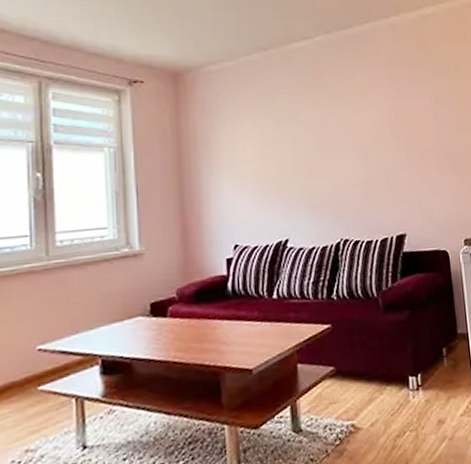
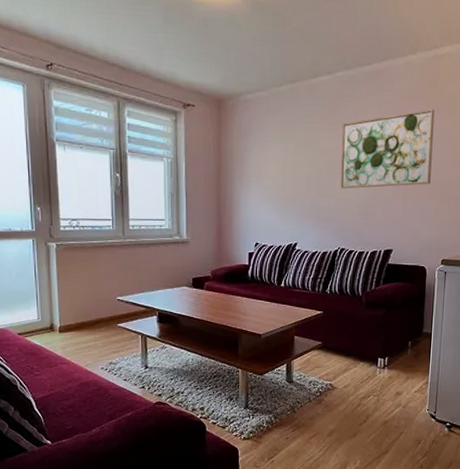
wall art: none [327,71,437,167] -> present [341,109,435,189]

